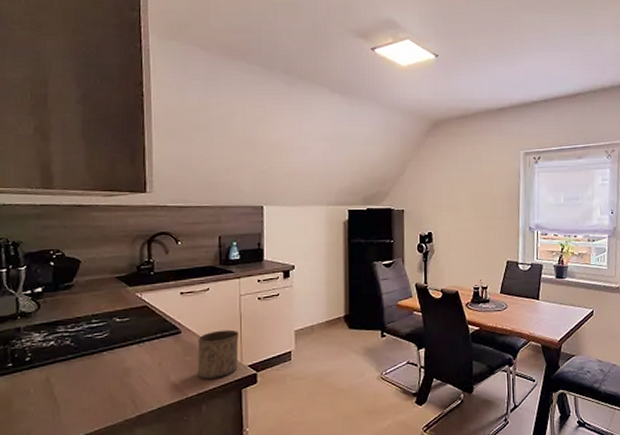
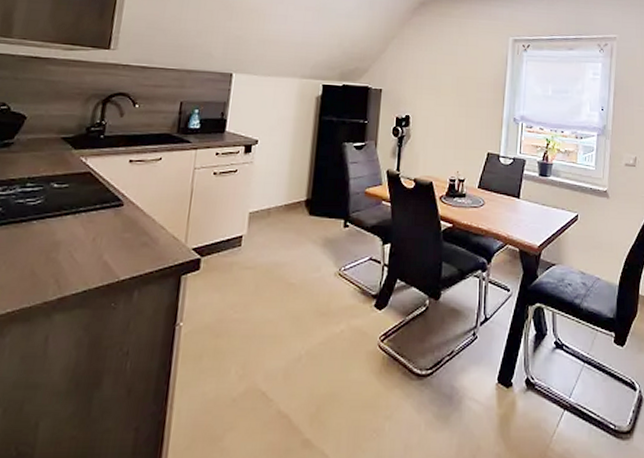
cup: present [197,329,239,379] -> none [134,206,187,261]

